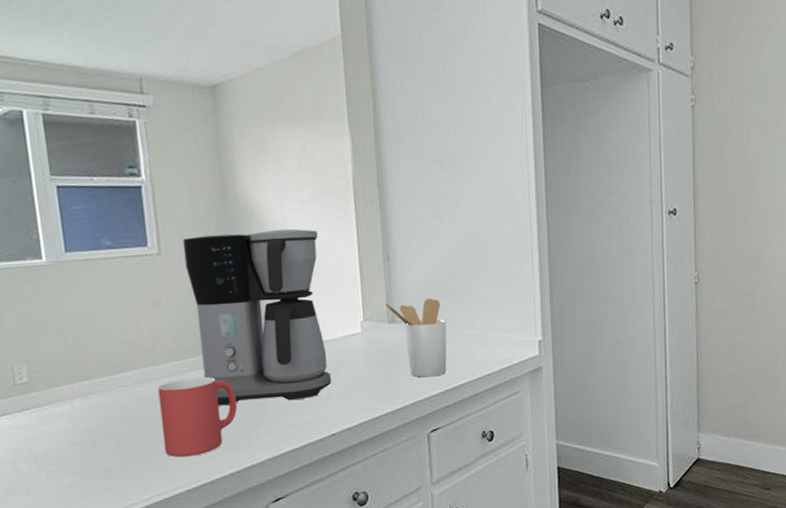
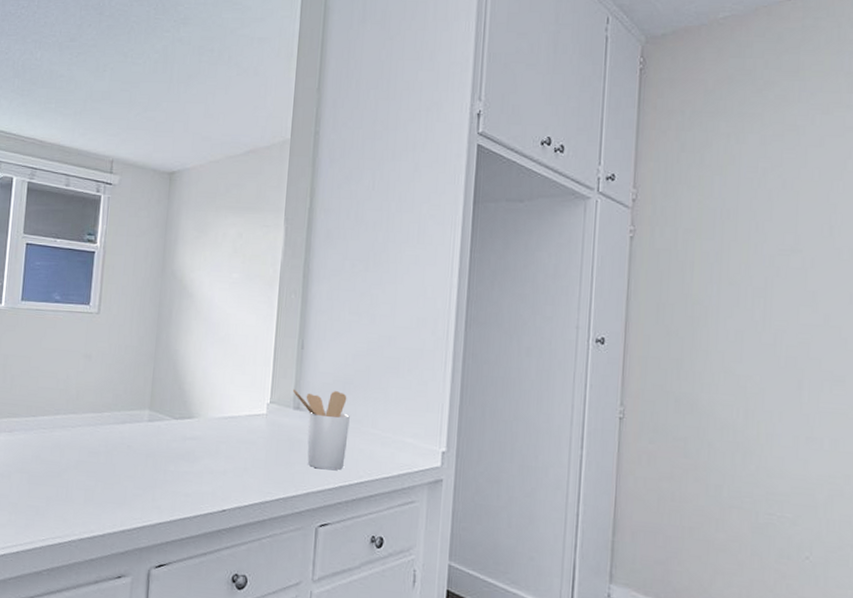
mug: present [158,376,238,458] -> none [67,430,141,507]
coffee maker: present [182,228,332,406] -> none [115,302,240,470]

